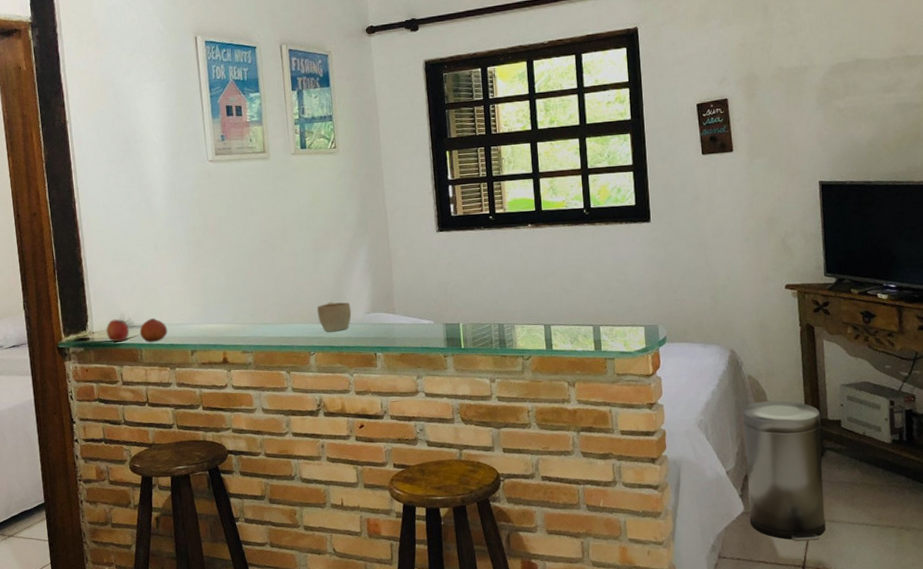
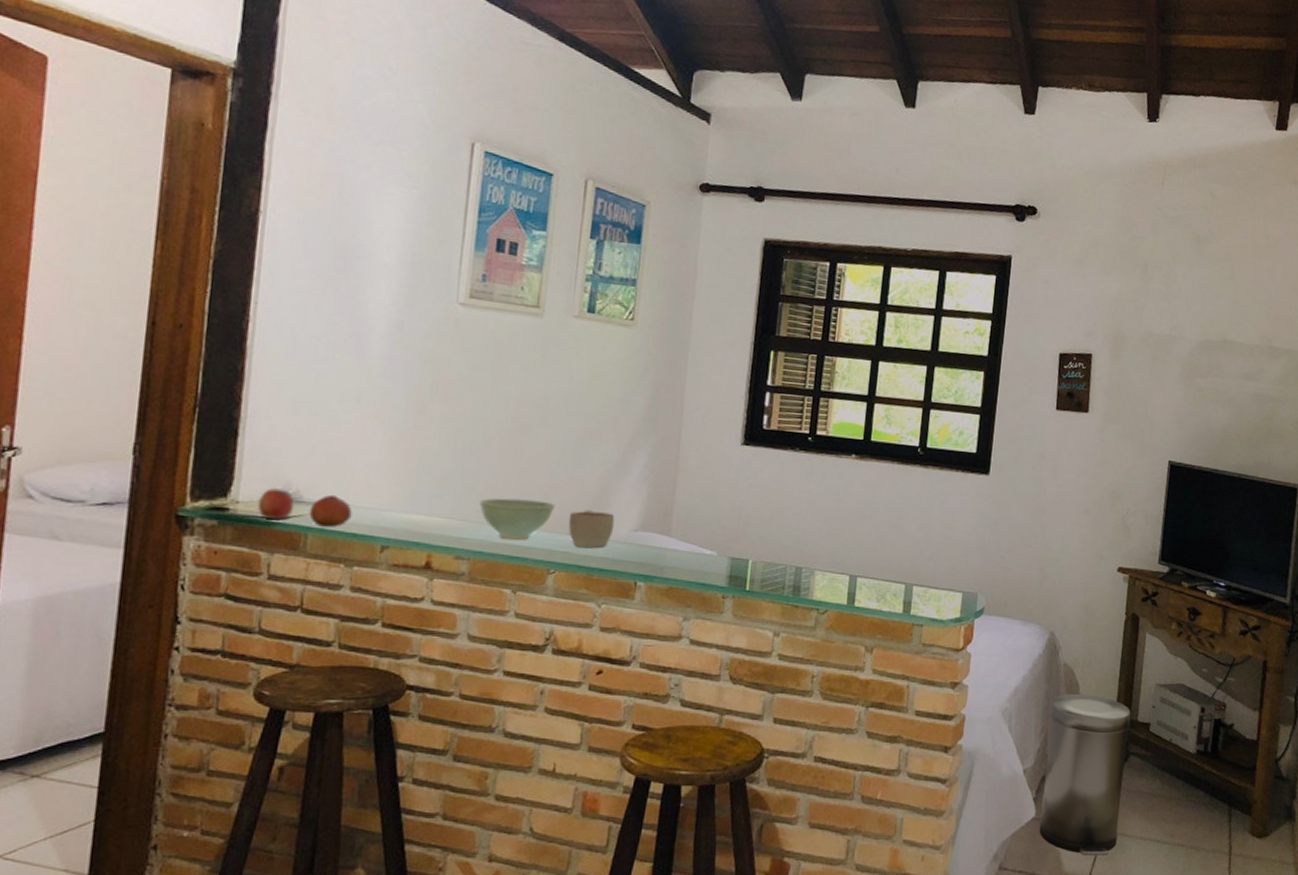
bowl: none [251,300,306,334] -> present [479,498,556,541]

